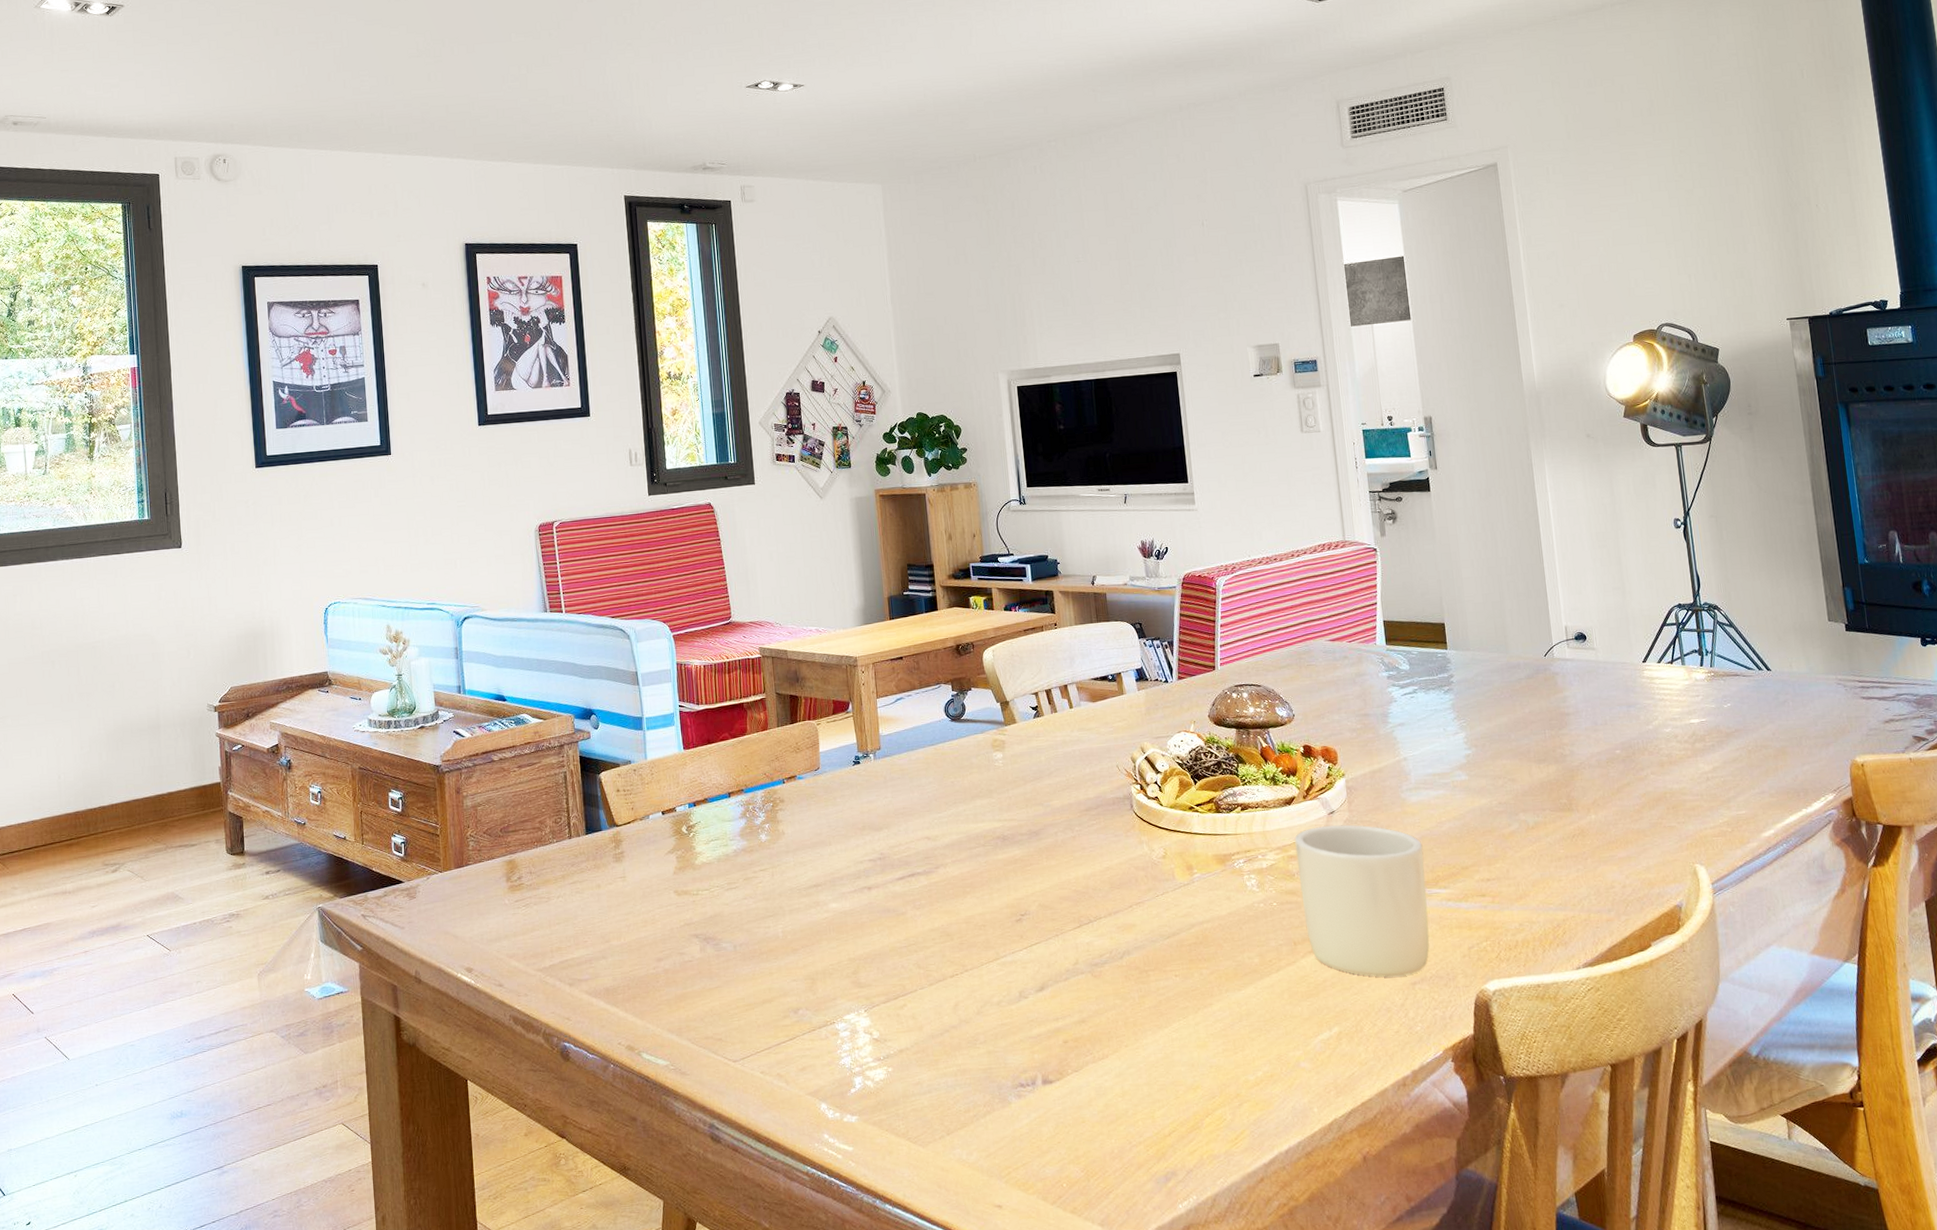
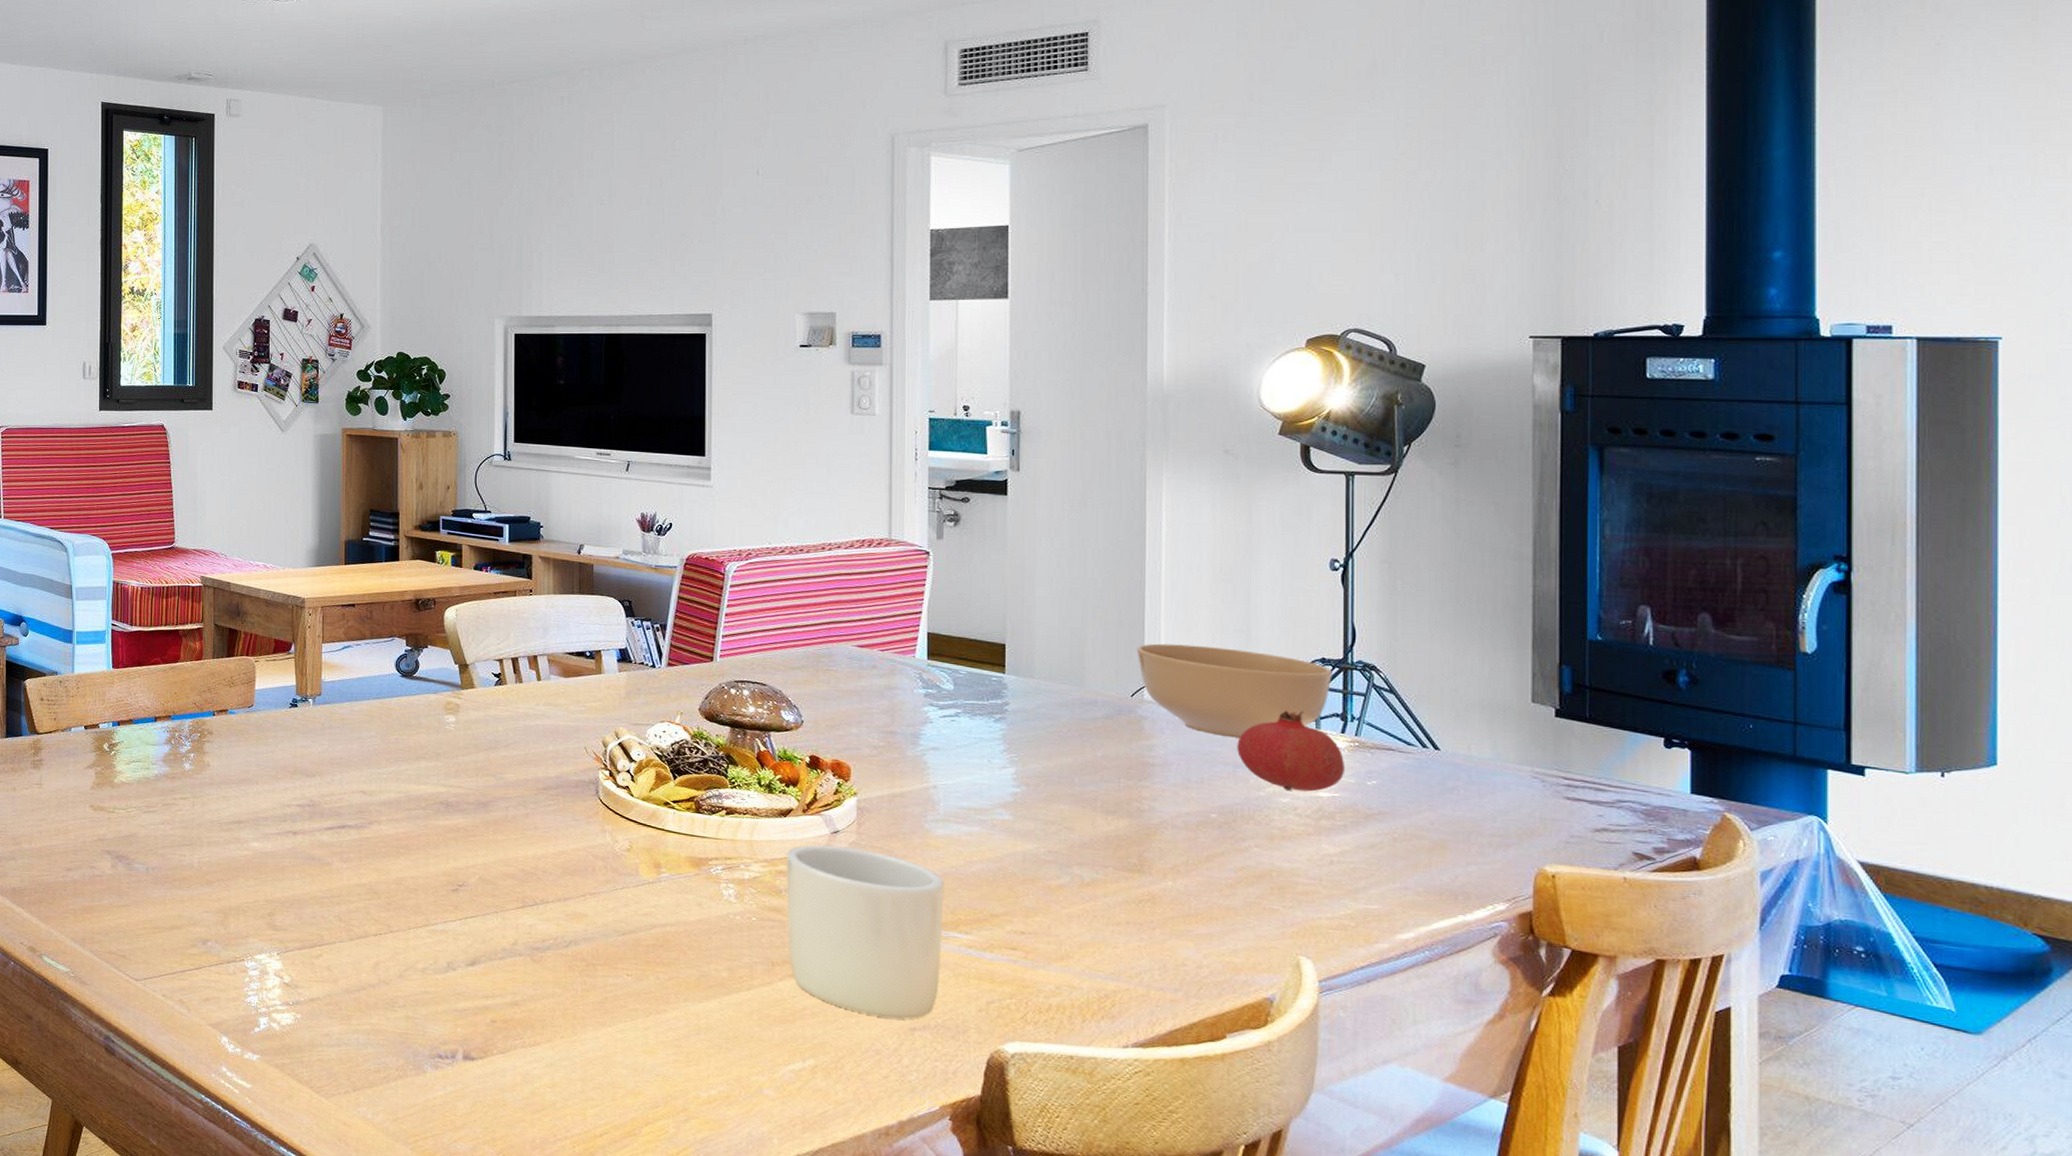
bowl: none [1543,604,1688,682] -> present [1136,643,1333,738]
fruit: none [1627,651,1707,721] -> present [1237,709,1344,792]

